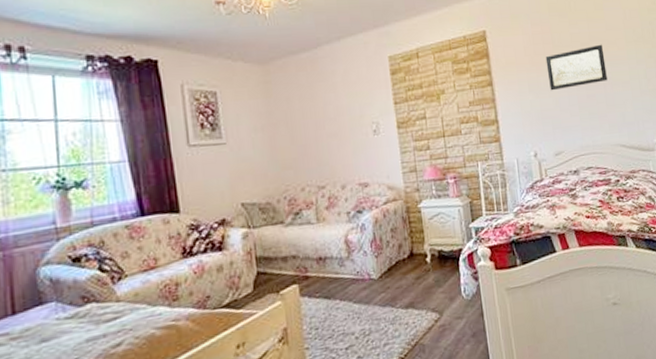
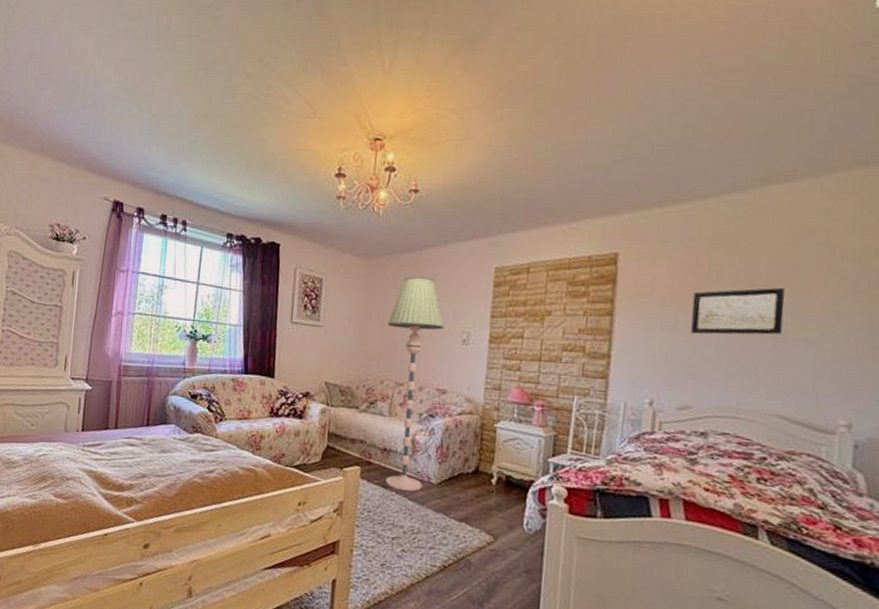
floor lamp: none [296,74,365,297] -> present [385,276,444,492]

